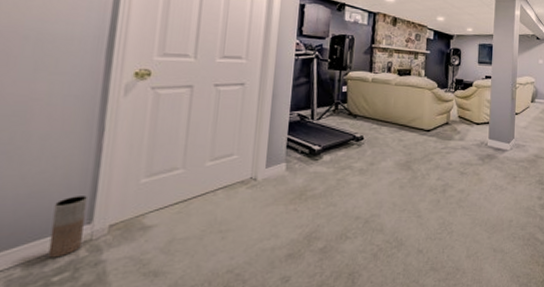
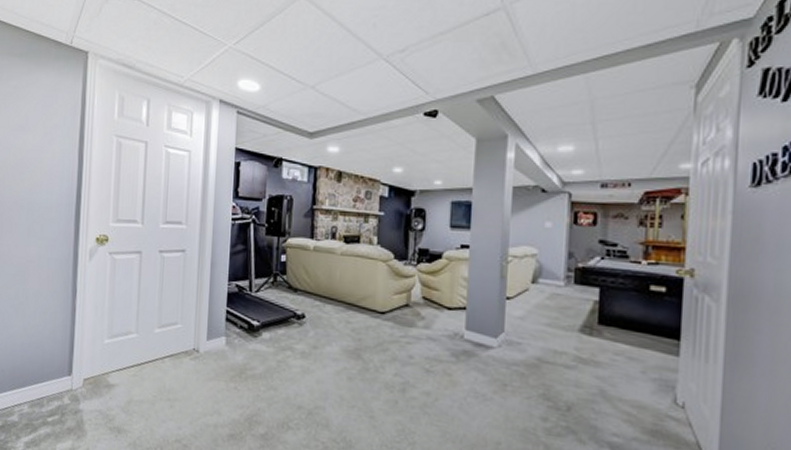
vase: present [48,196,87,258] -> none [44,349,67,402]

